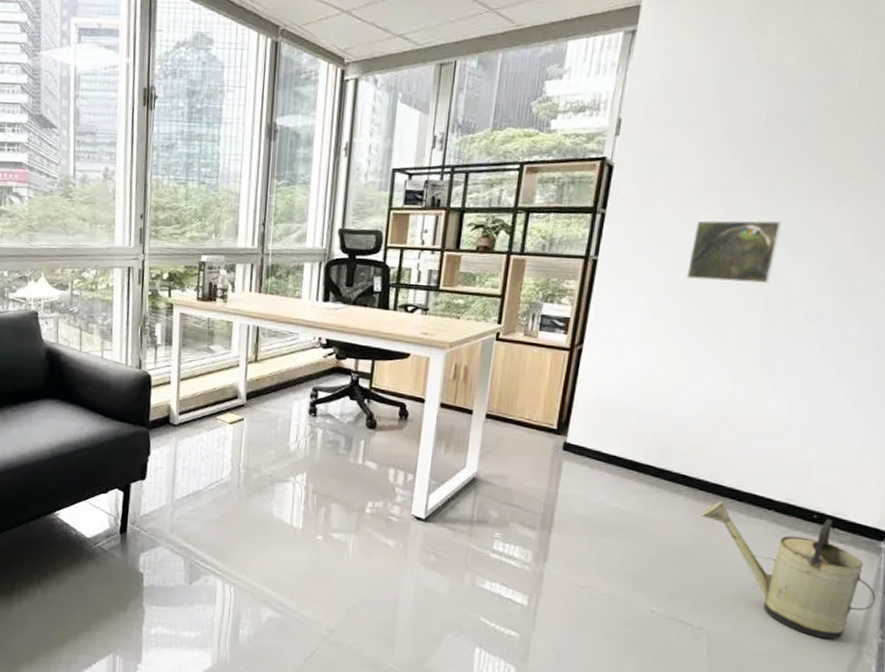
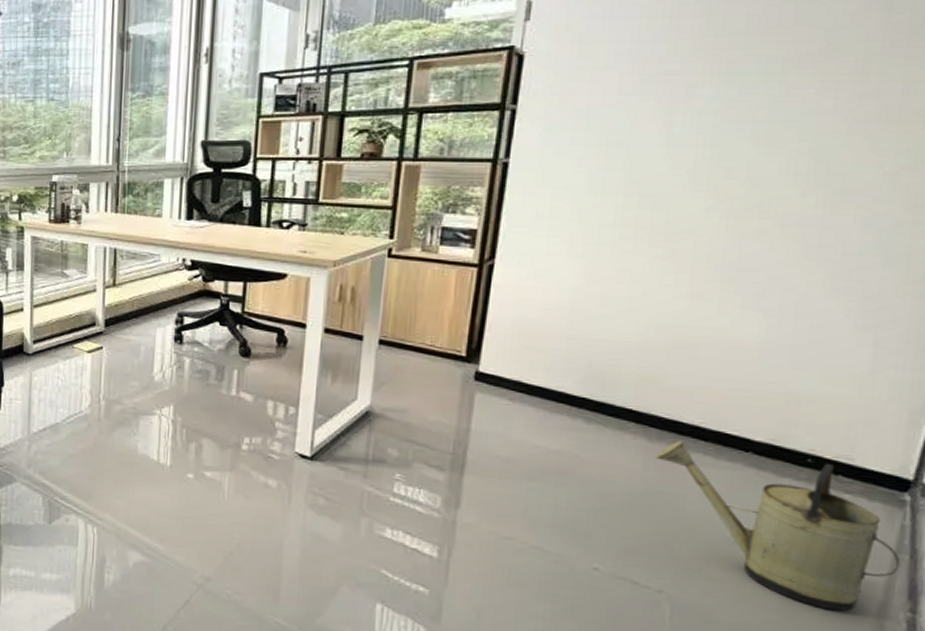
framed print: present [686,219,783,283] -> none [623,107,747,182]

